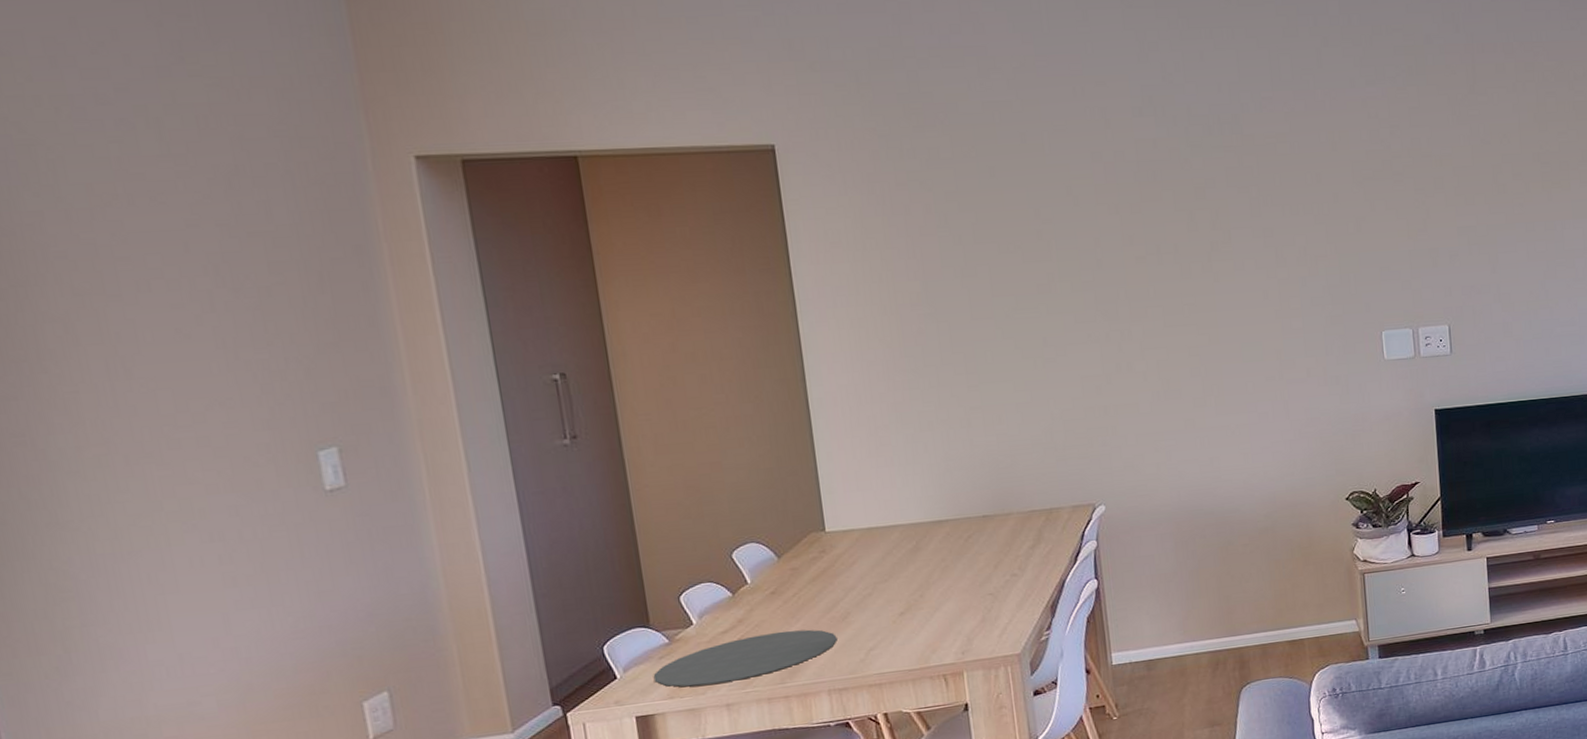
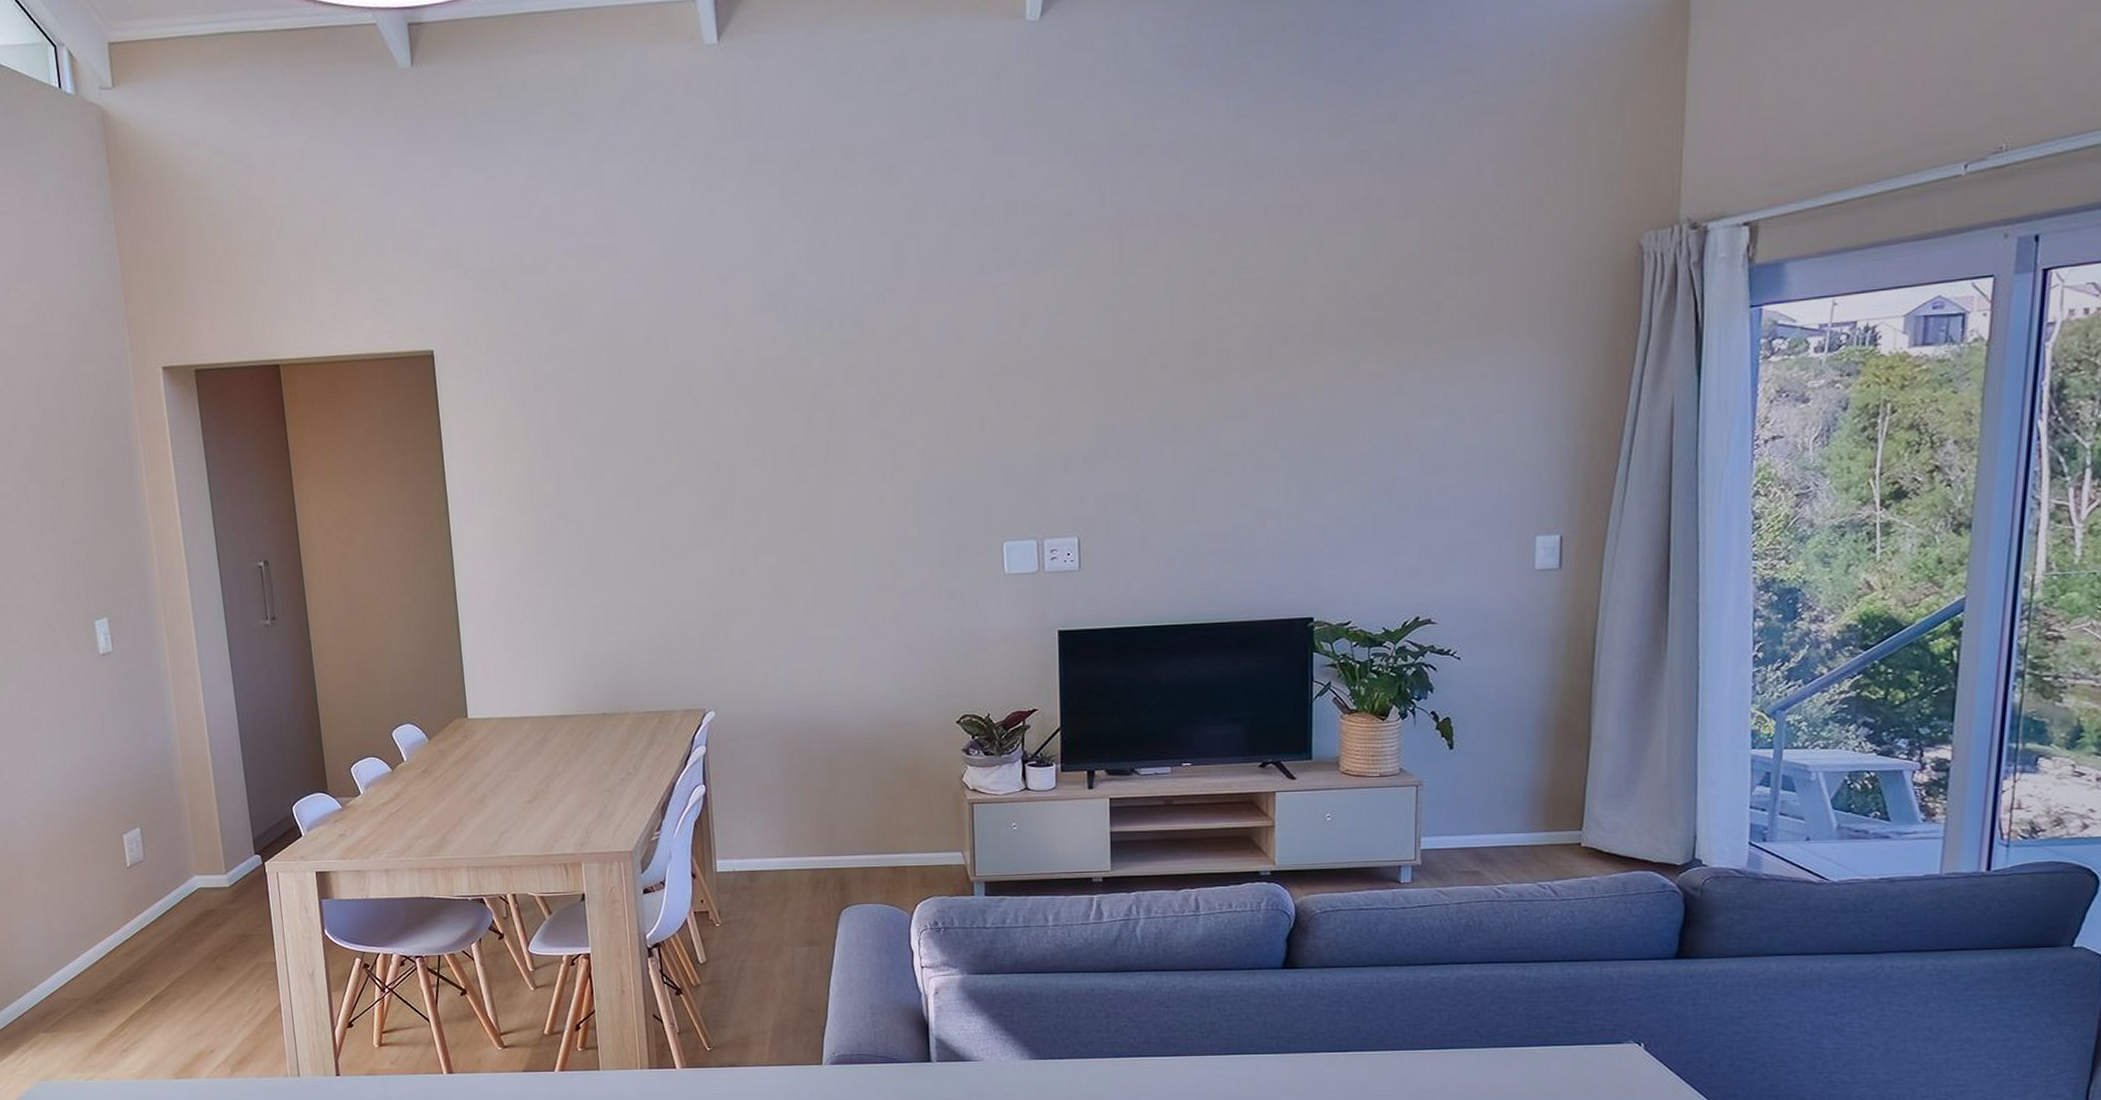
placemat: present [654,629,837,687] -> none [330,808,475,851]

